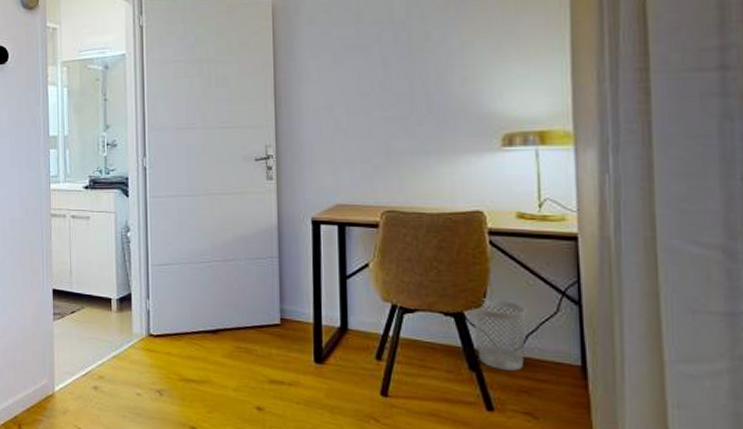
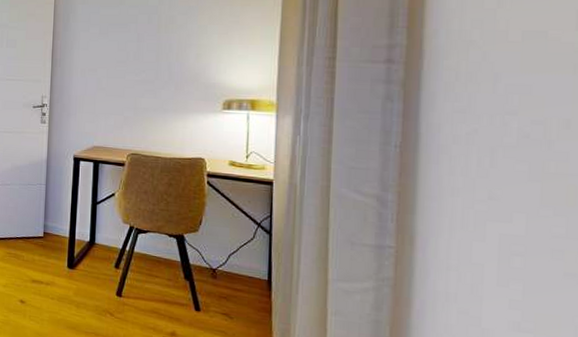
wastebasket: present [472,298,527,371] -> none [190,225,231,282]

